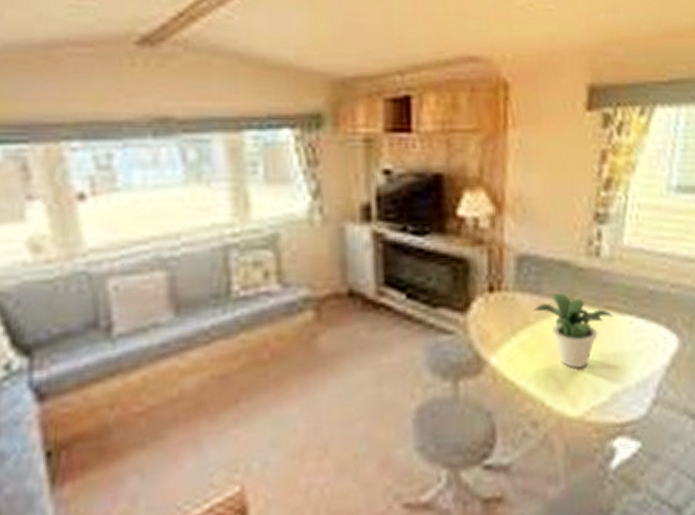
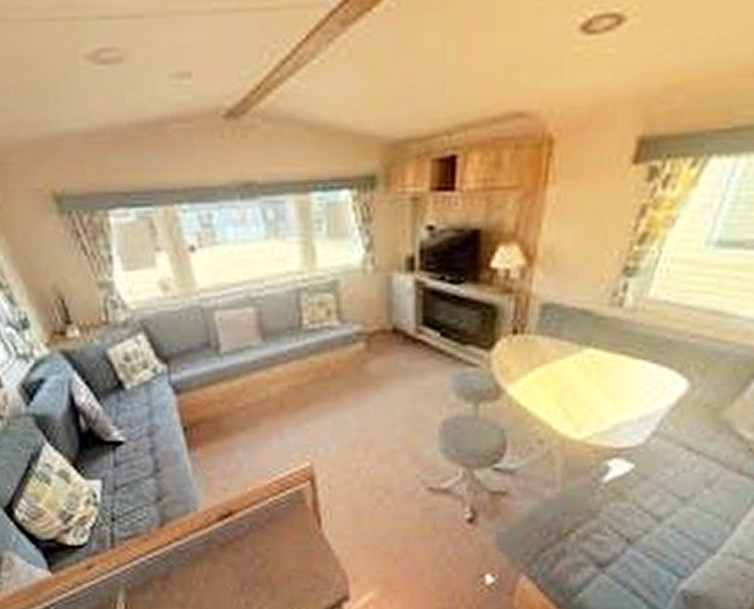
potted plant: present [533,293,614,368] -> none [551,338,627,401]

